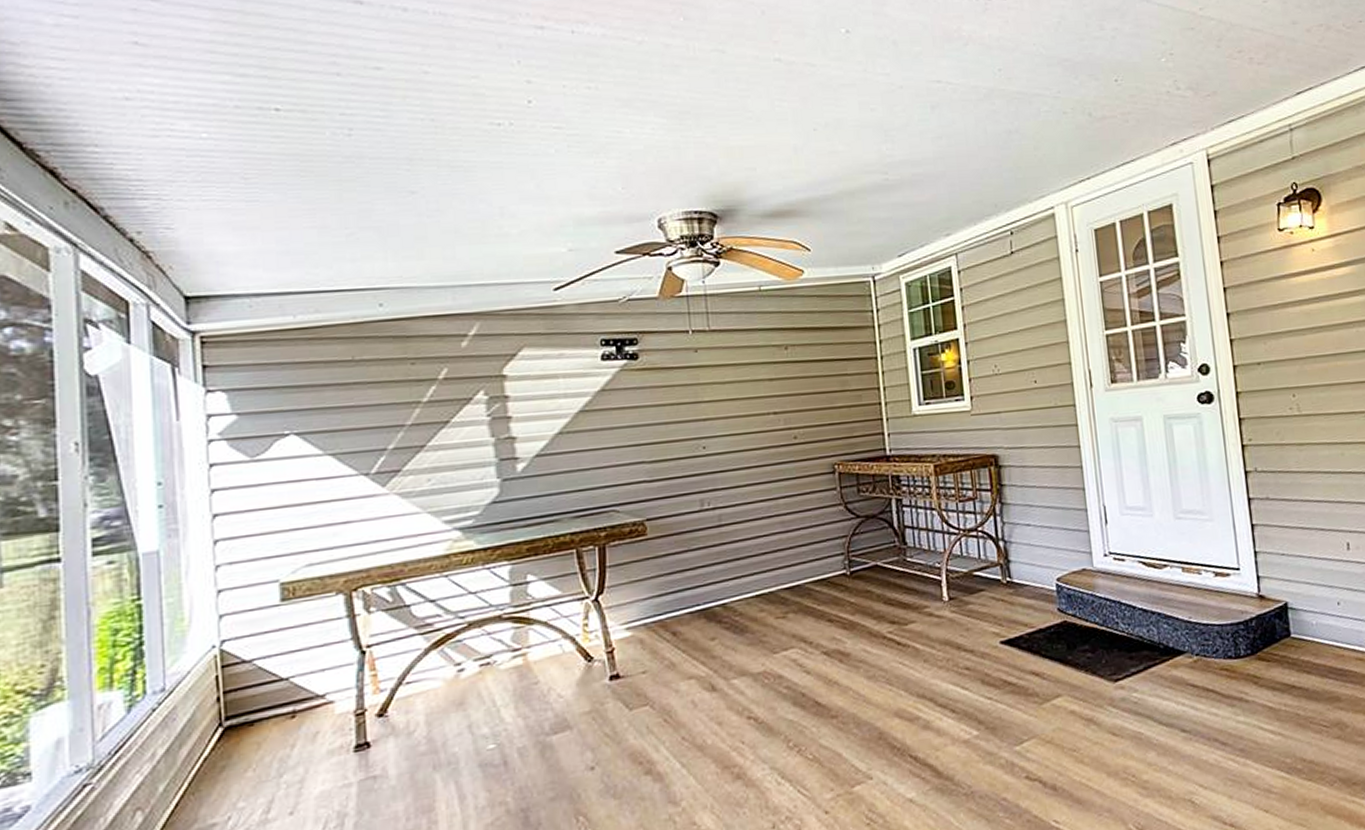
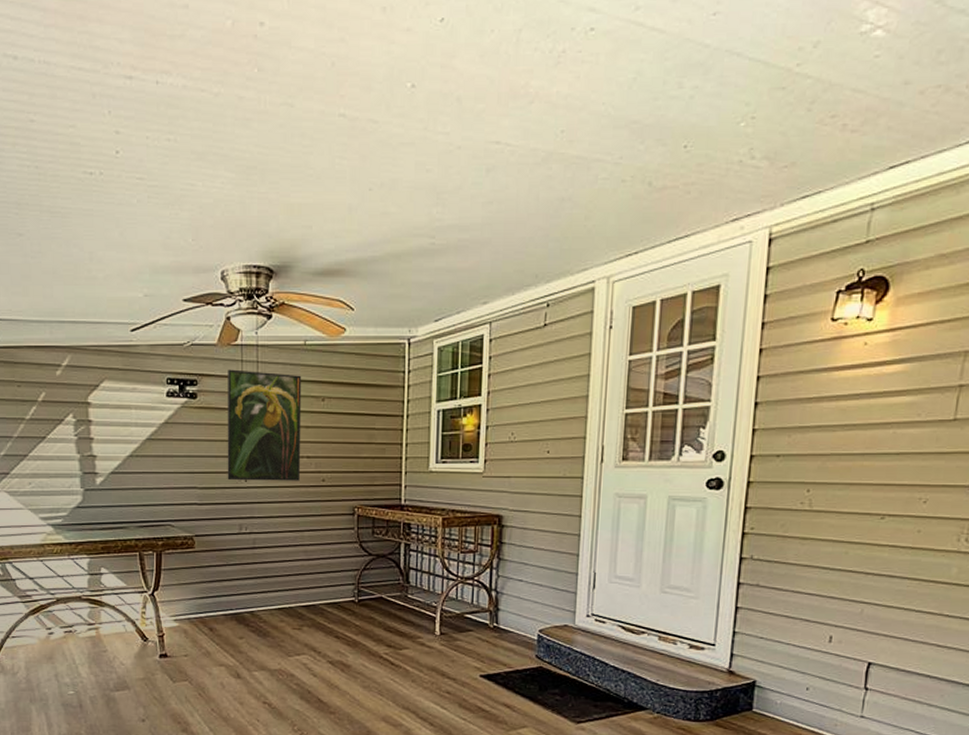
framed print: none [673,323,768,450] -> present [227,369,302,481]

